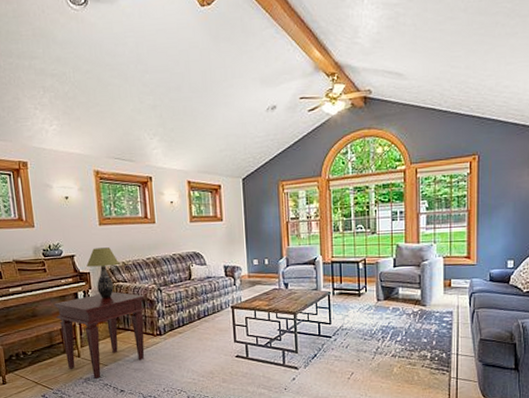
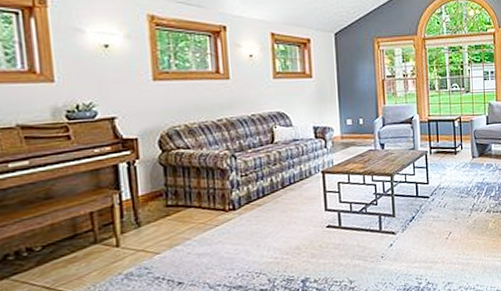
side table: present [53,292,146,379] -> none [80,161,215,272]
table lamp: present [86,247,120,298] -> none [133,107,180,170]

